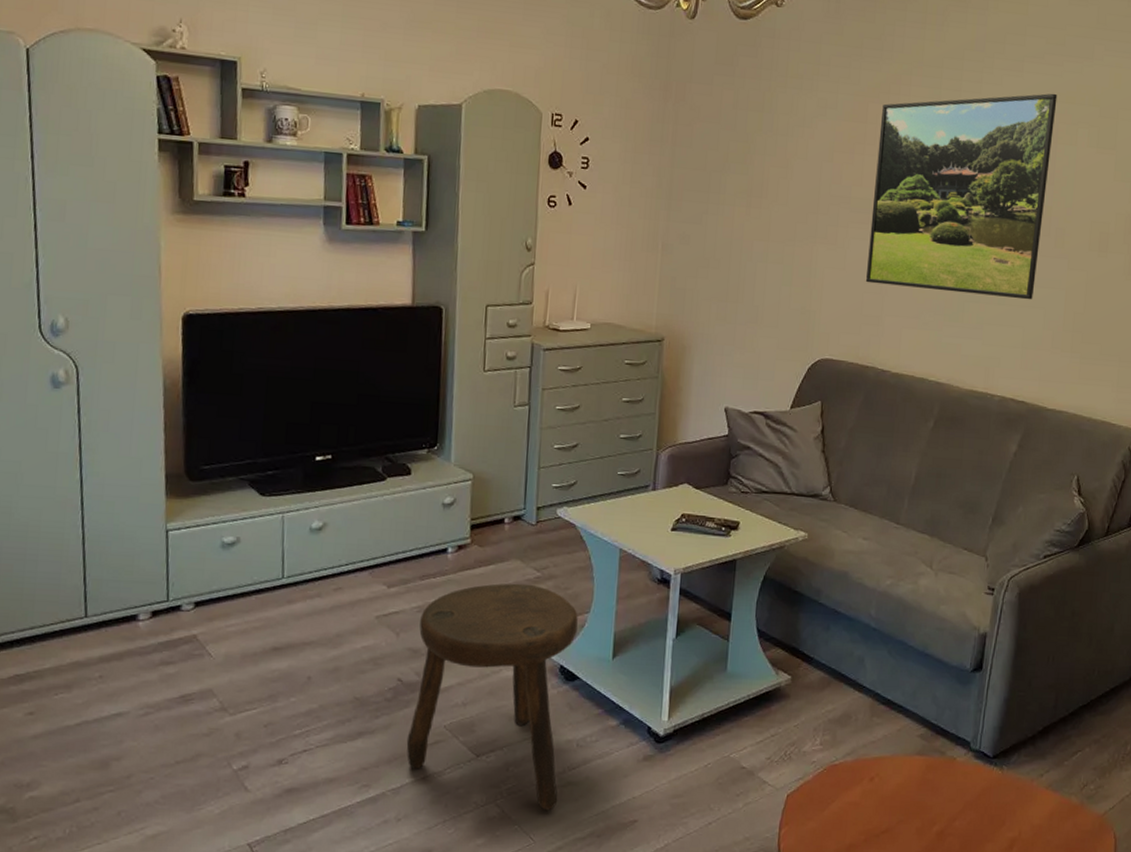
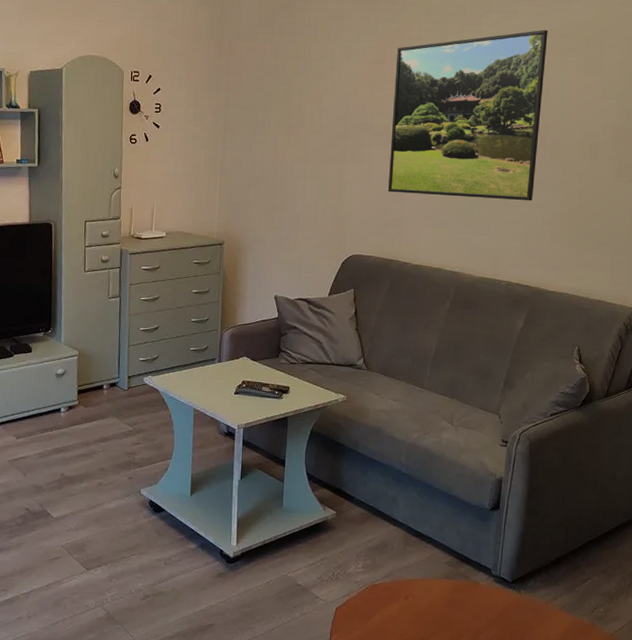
stool: present [406,583,578,811] -> none [34,435,163,614]

